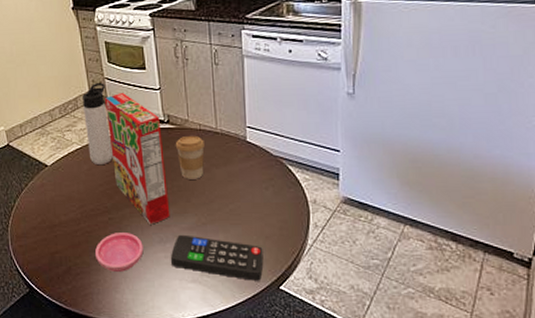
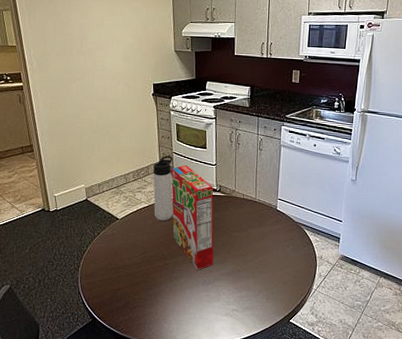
saucer: present [95,233,144,272] -> none [151,275,190,306]
remote control: present [170,234,264,281] -> none [210,278,281,315]
coffee cup: present [175,135,204,179] -> none [223,202,245,236]

